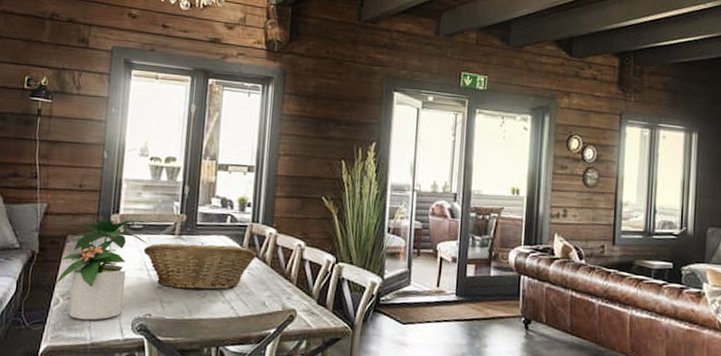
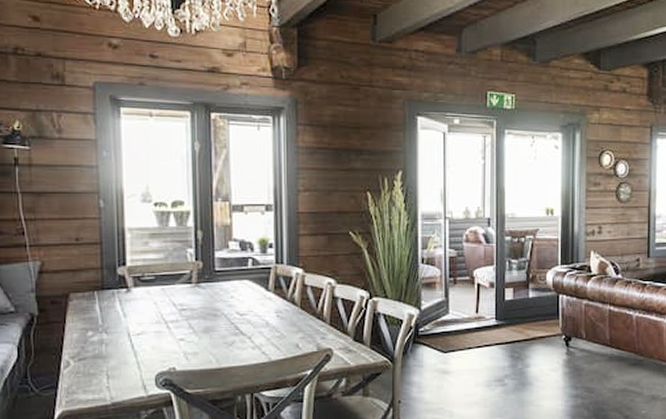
potted plant: present [55,219,148,321] -> none [62,272,163,381]
fruit basket: present [143,242,257,290] -> none [159,289,284,339]

